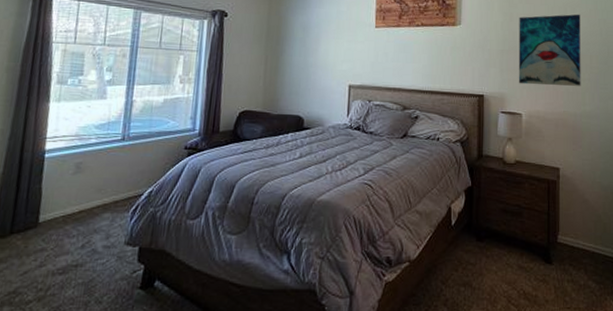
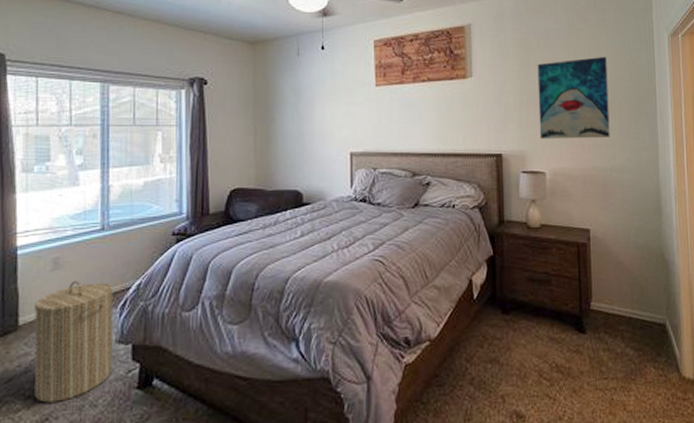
laundry hamper: none [46,184,128,296] -> present [34,280,114,403]

